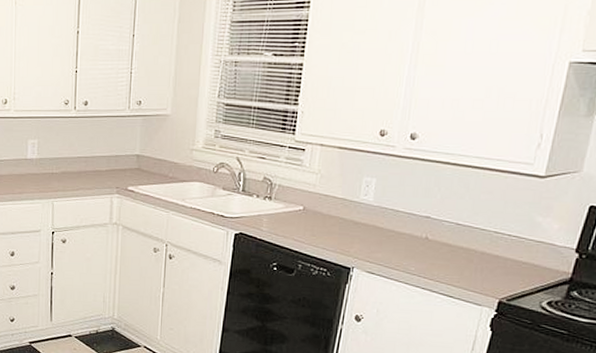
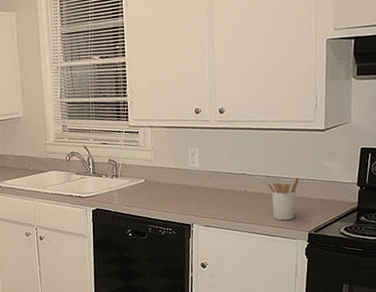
utensil holder: none [456,231,499,282] -> present [267,177,300,221]

